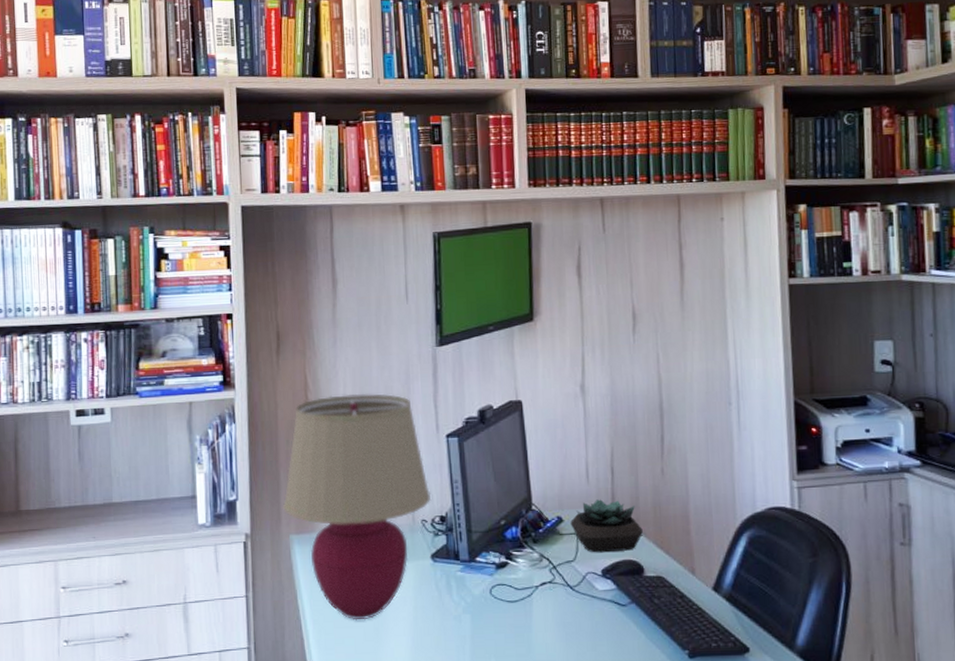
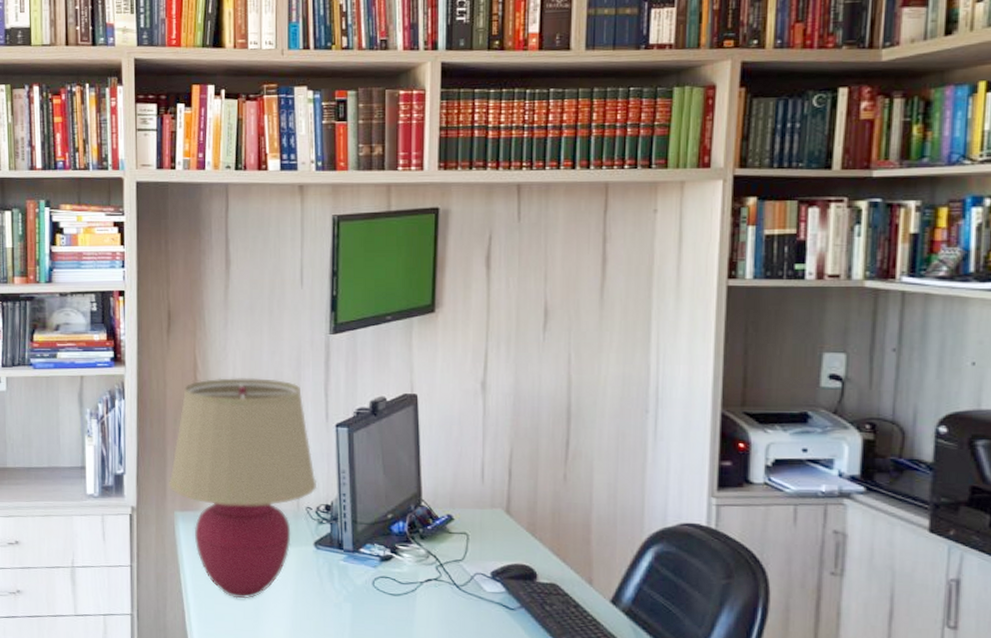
succulent plant: present [570,499,643,553] -> none [461,501,539,555]

